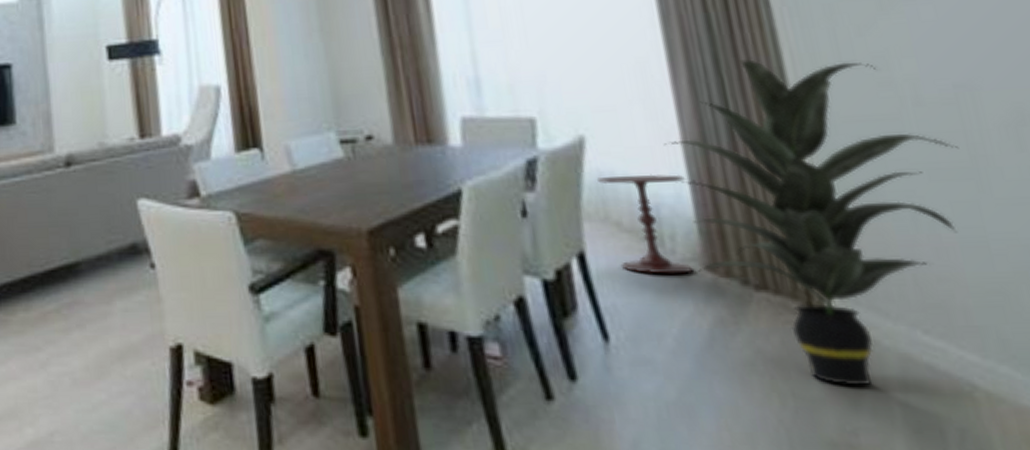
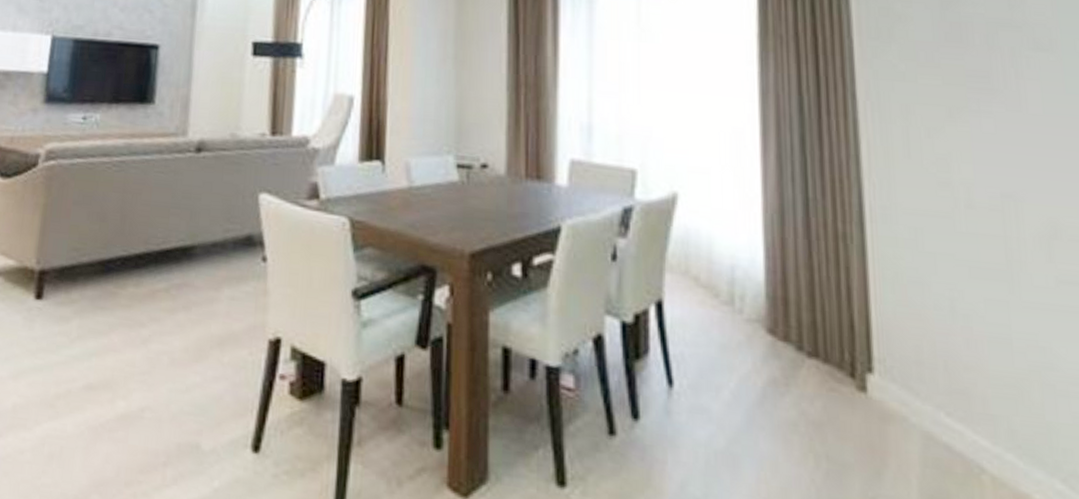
side table: present [596,174,693,274] -> none [682,233,762,333]
indoor plant: present [663,59,959,386] -> none [746,144,999,457]

